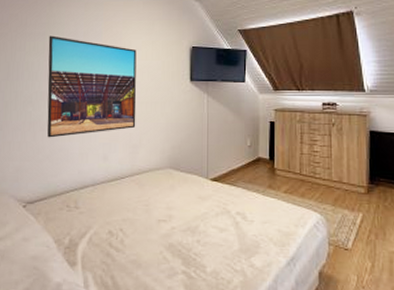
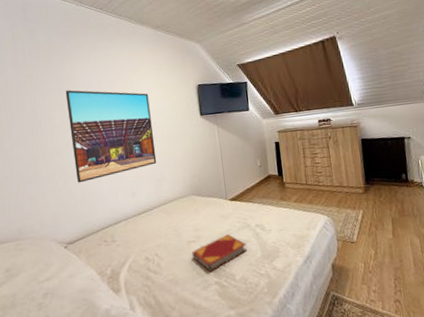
hardback book: none [161,218,224,260] -> present [192,234,248,273]

